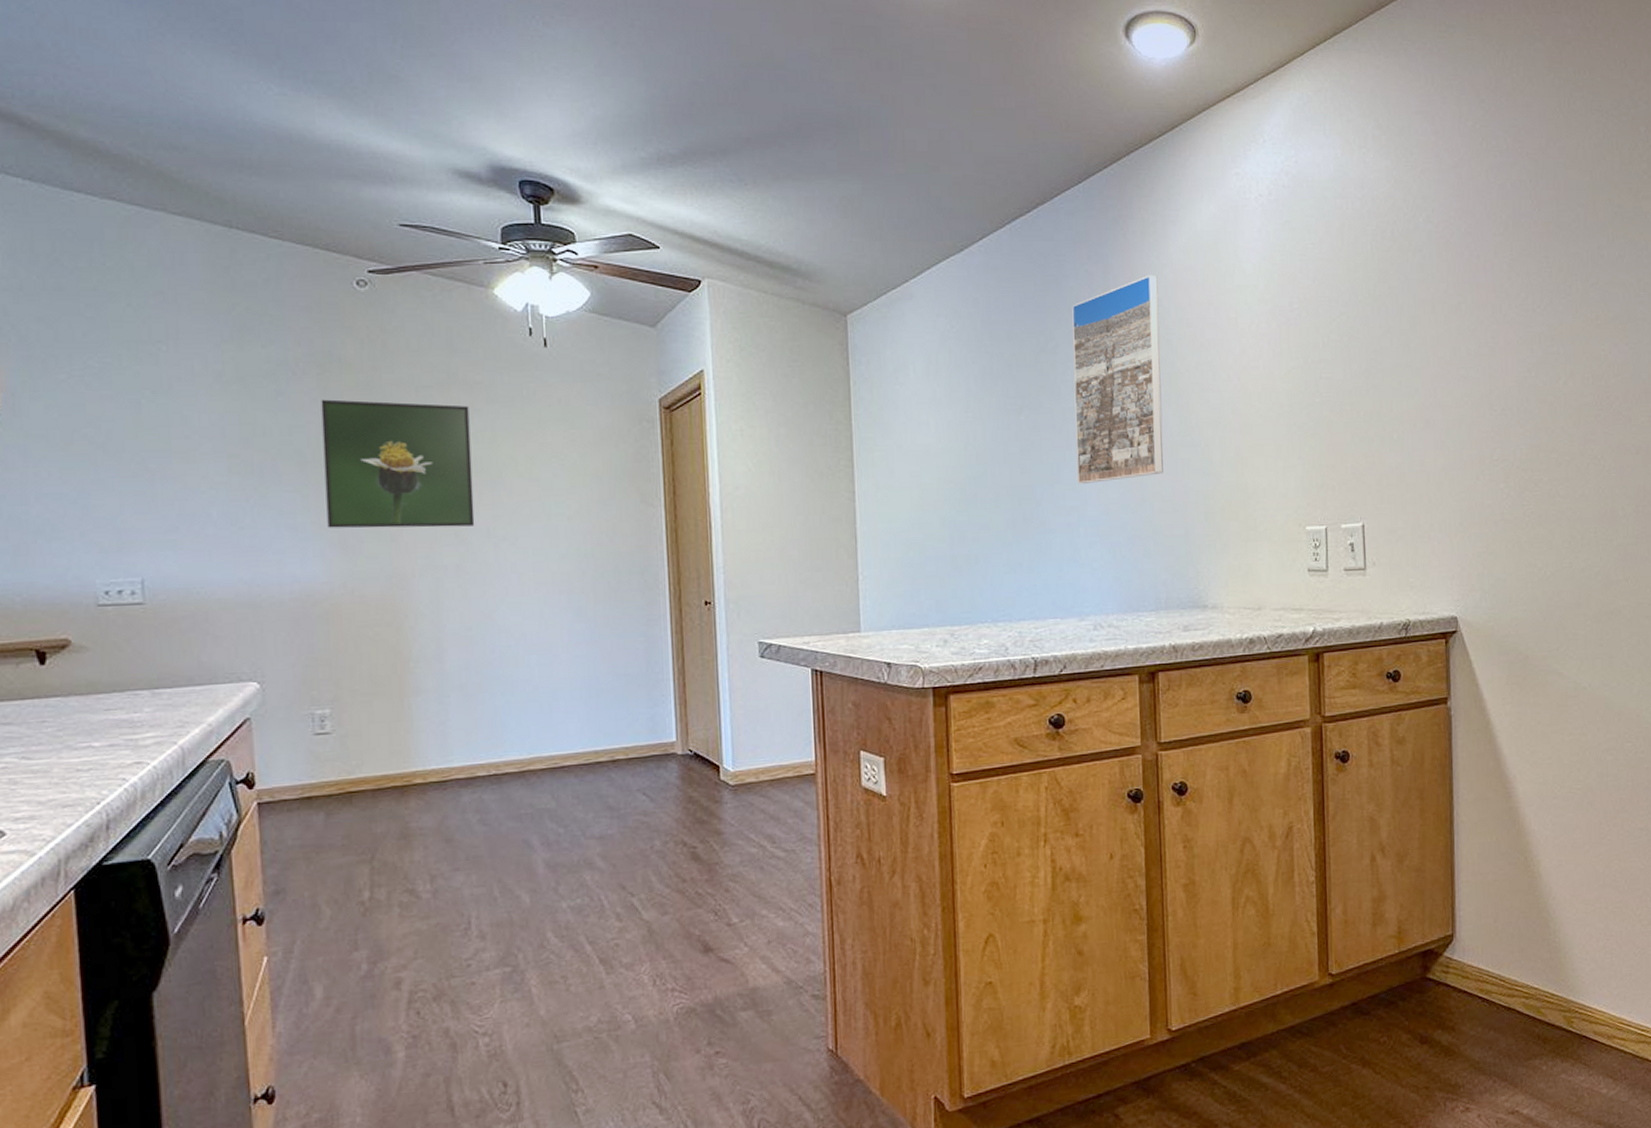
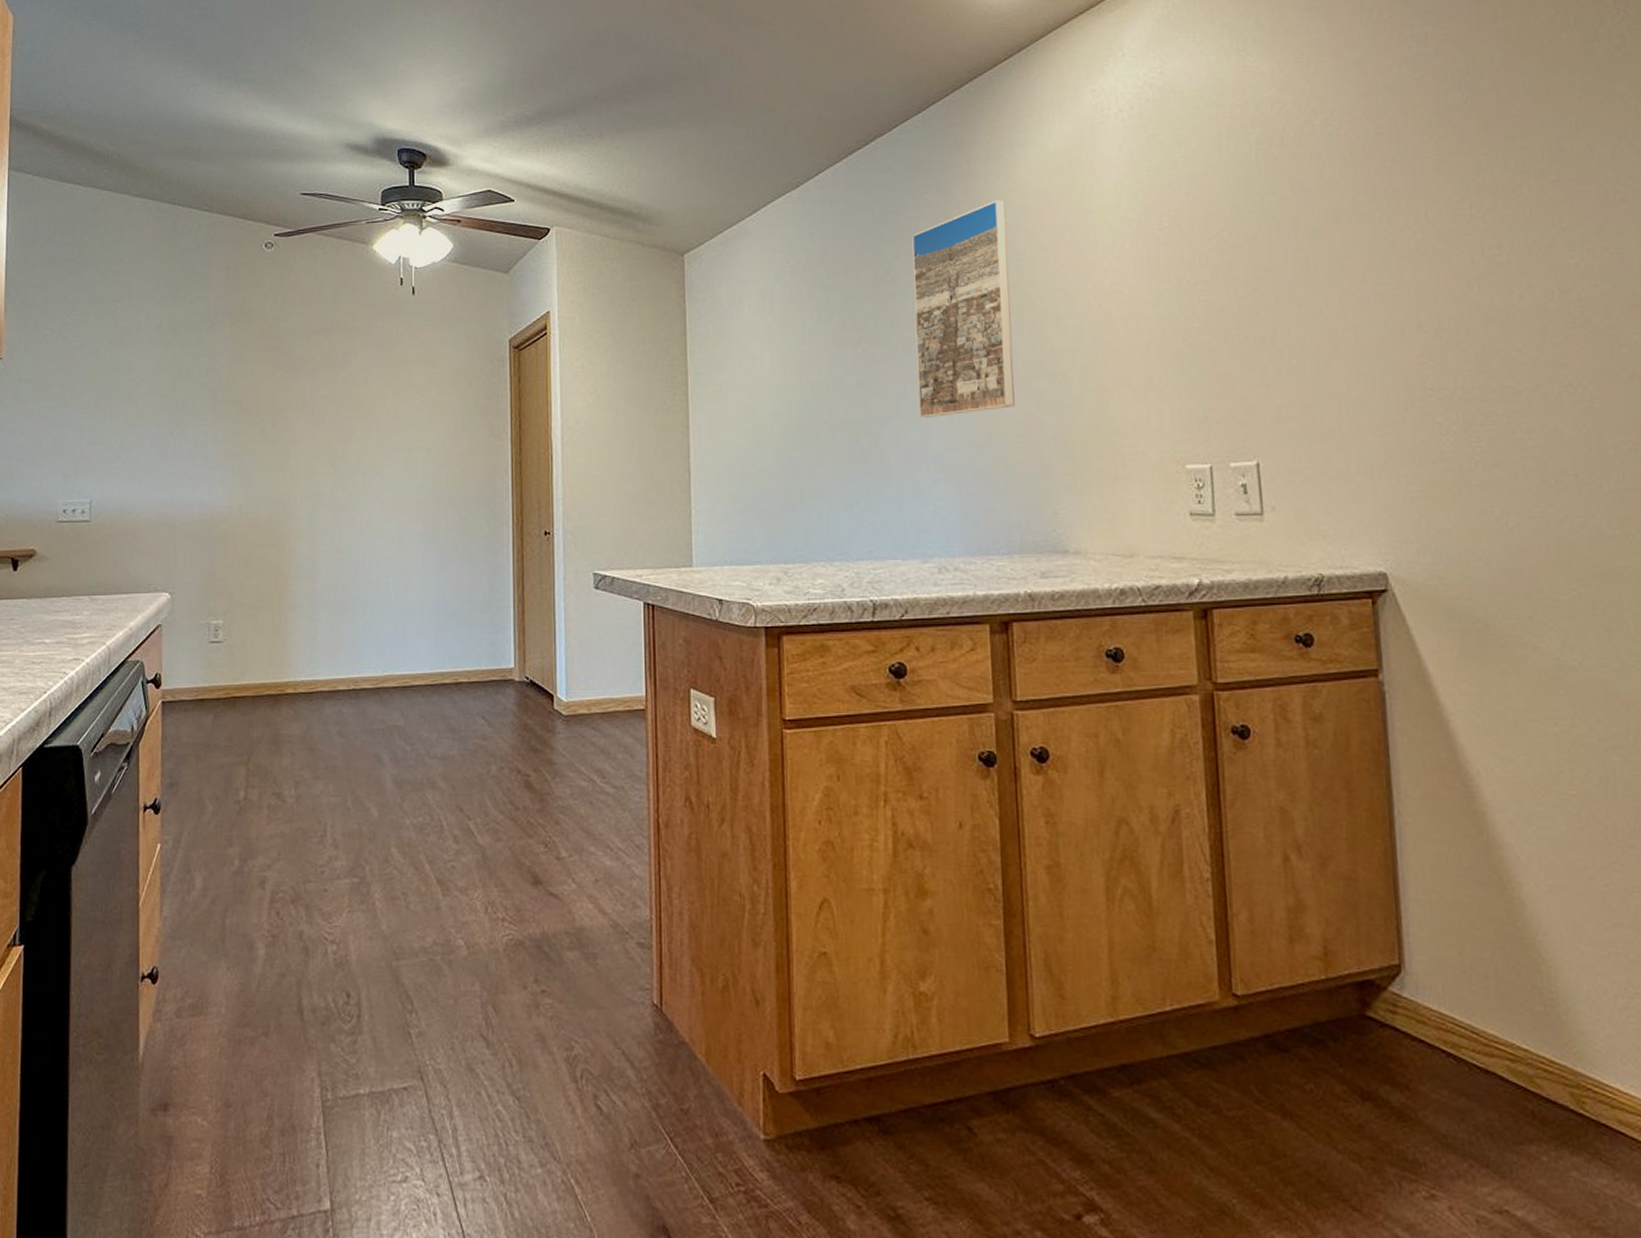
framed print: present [321,399,475,528] -> none [231,345,348,459]

